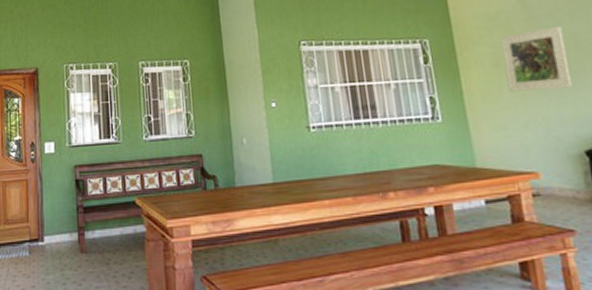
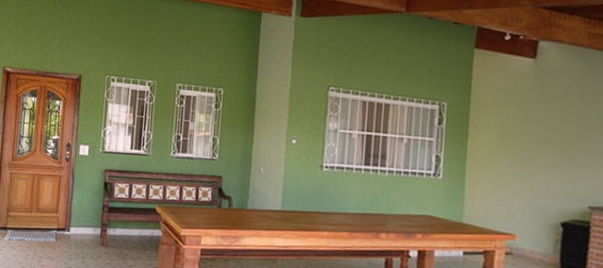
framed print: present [500,26,572,92] -> none [508,108,570,166]

